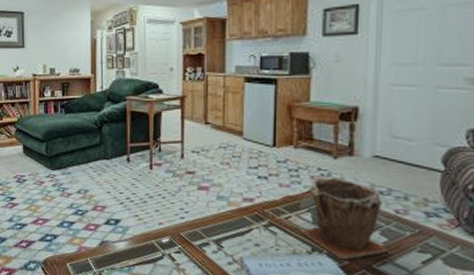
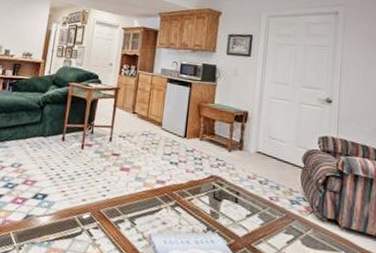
plant pot: present [300,177,388,260] -> none [199,166,263,239]

